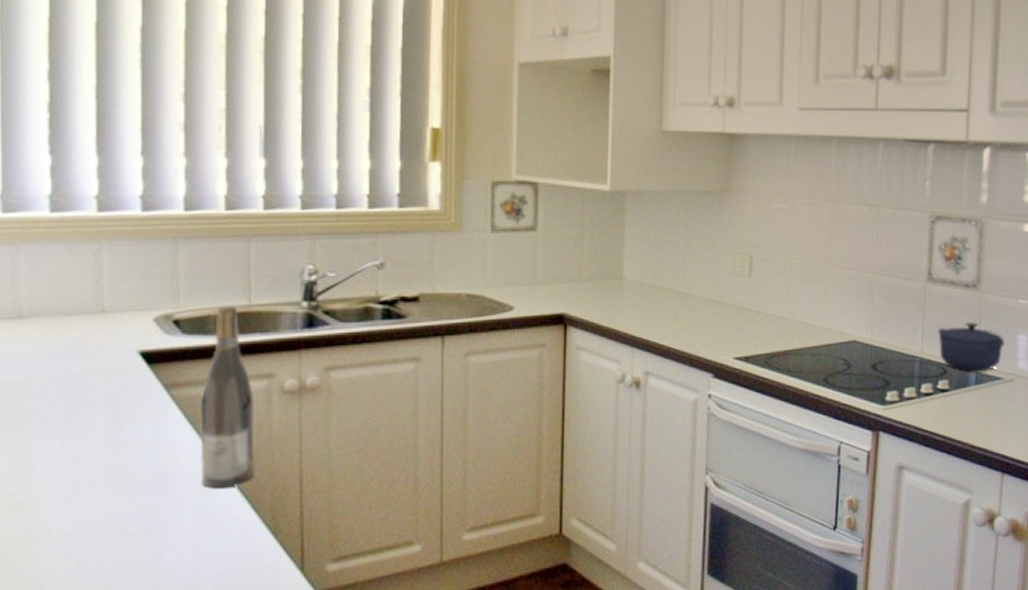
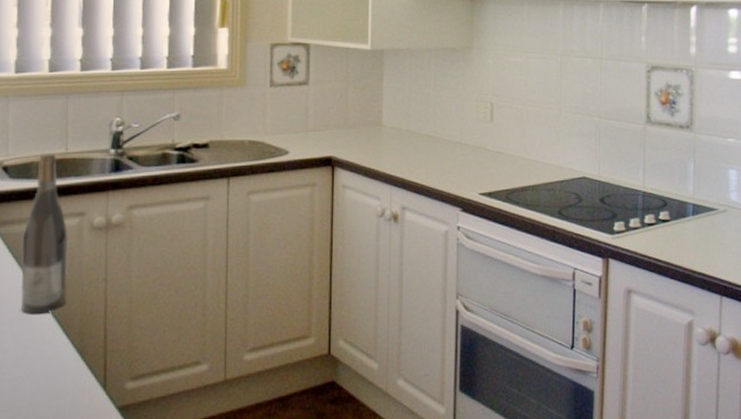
cooking pot: present [938,322,1005,371] -> none [658,159,717,203]

